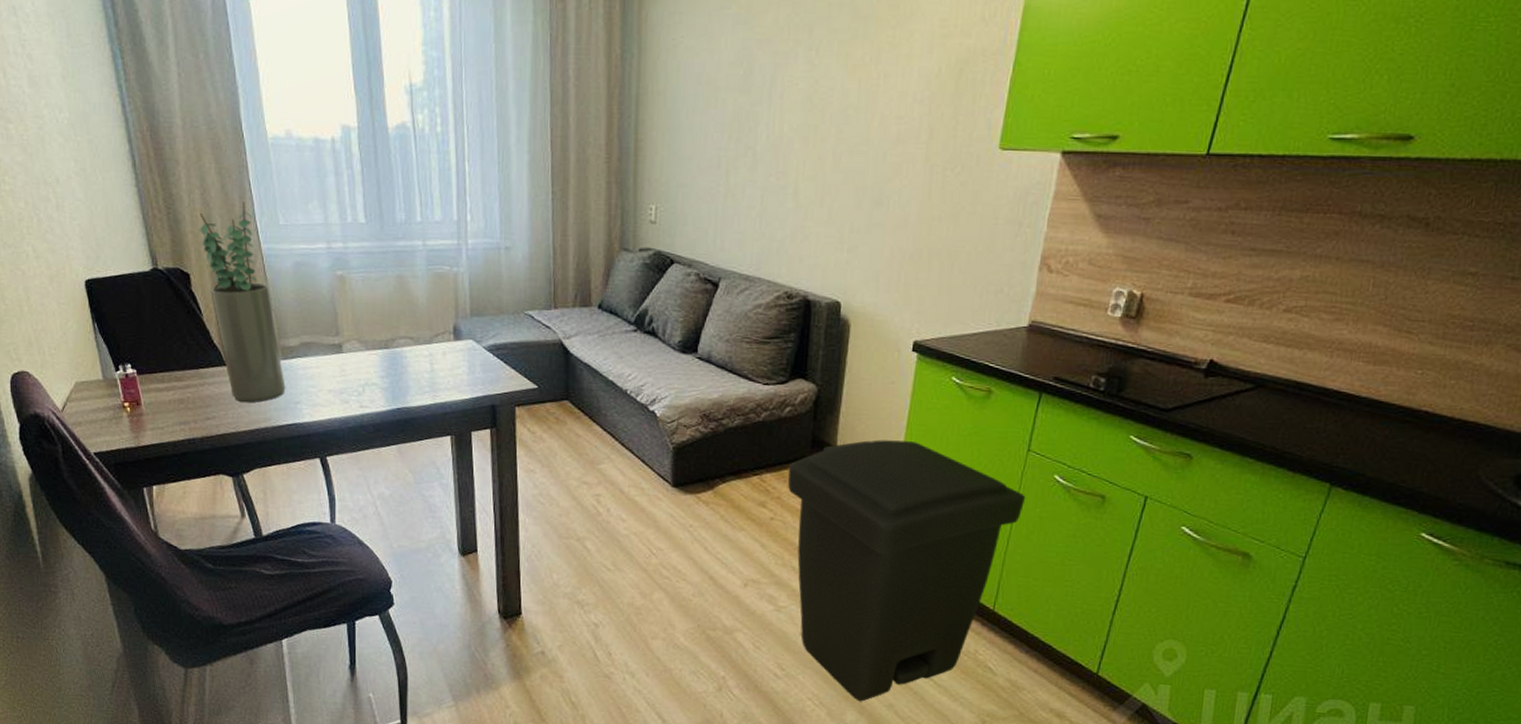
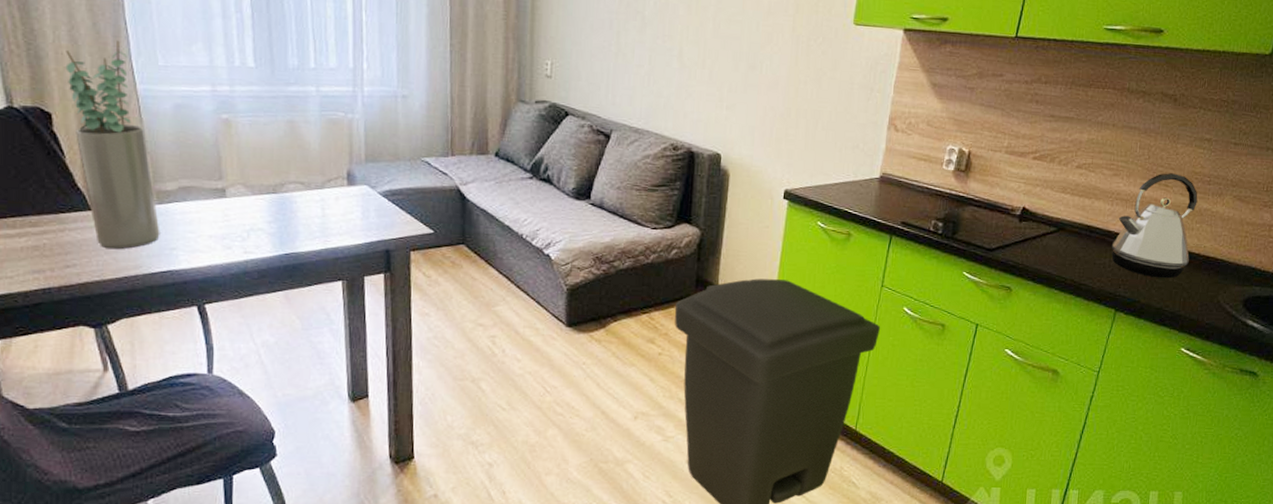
kettle: none [1328,316,1455,448] -> present [1111,173,1198,279]

